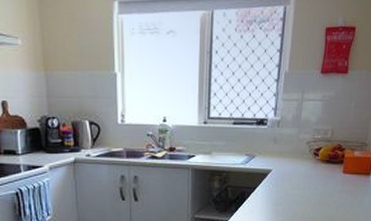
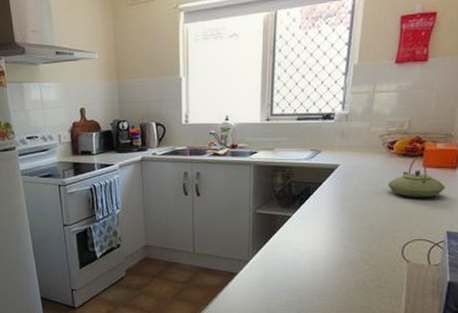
teapot: none [313,163,361,202] -> present [387,157,445,198]

